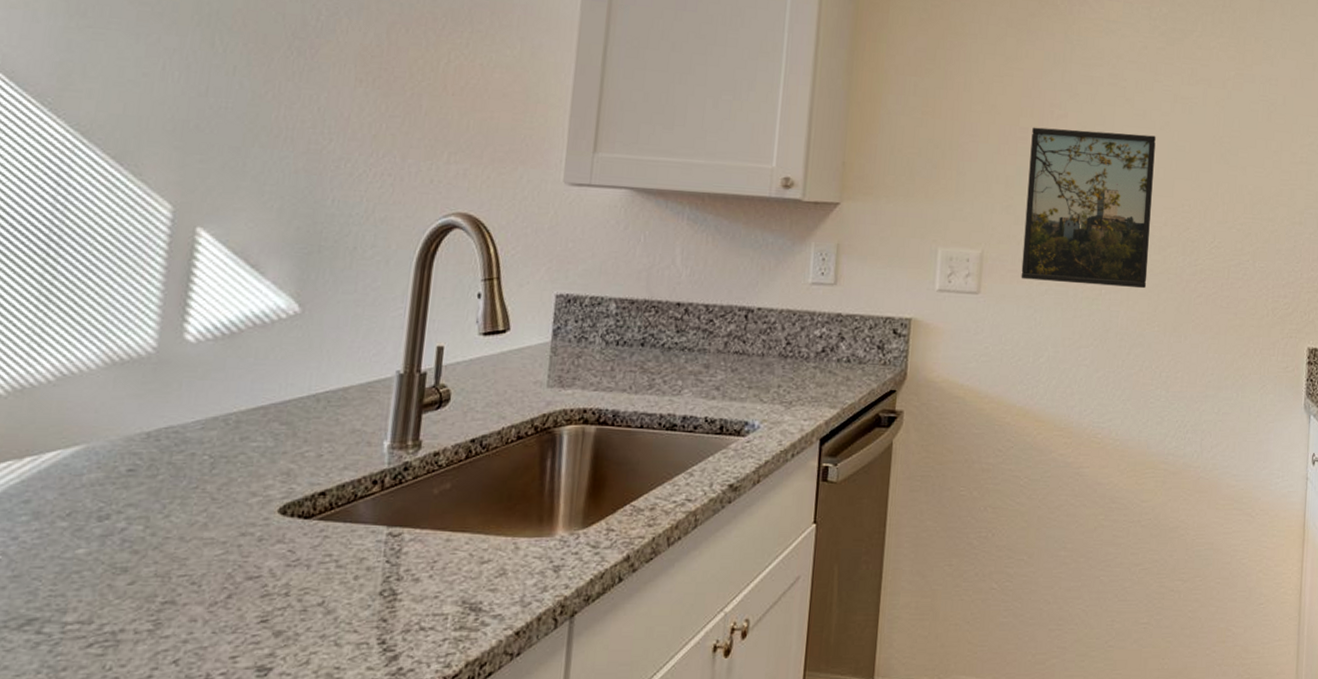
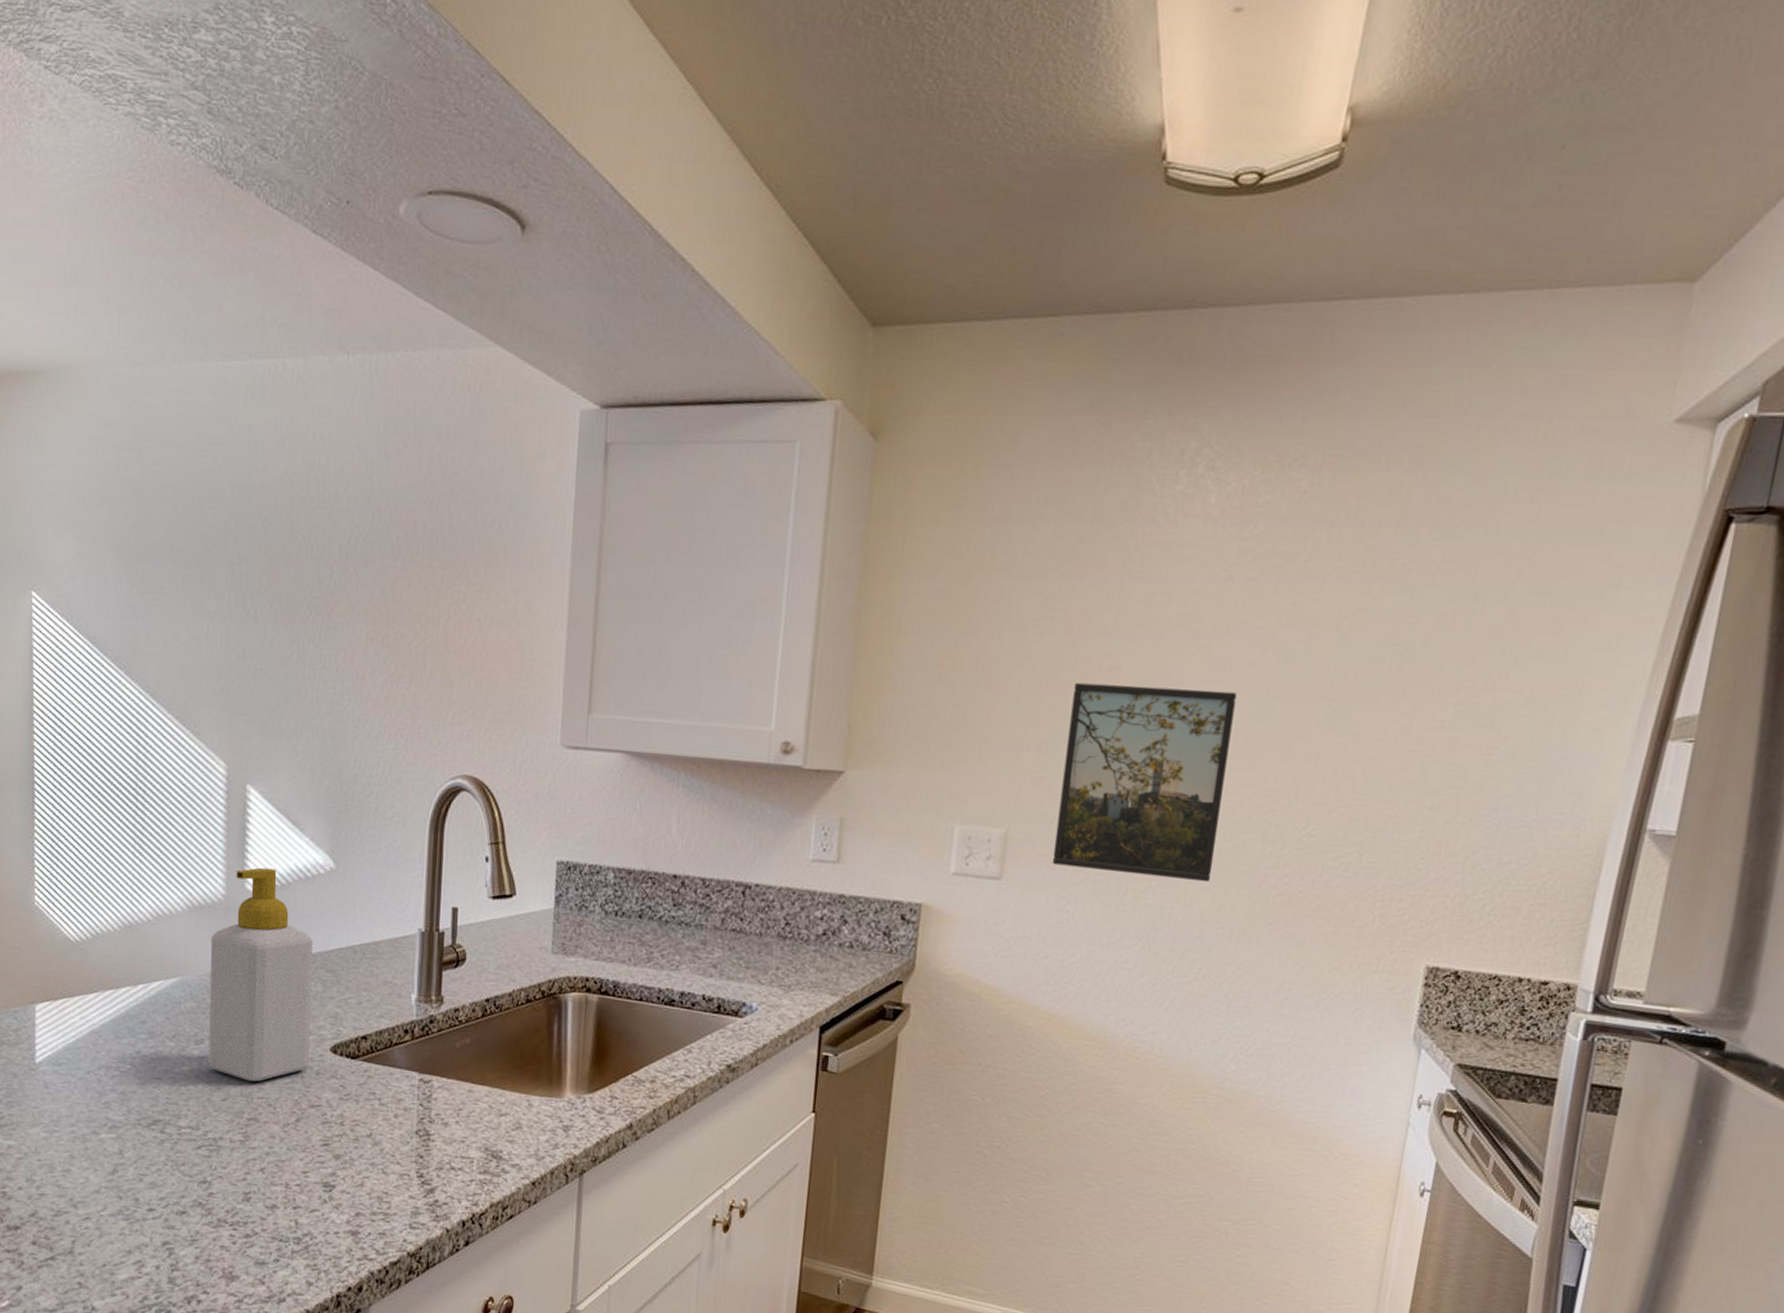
soap bottle: none [113,315,266,558] -> present [208,867,313,1082]

